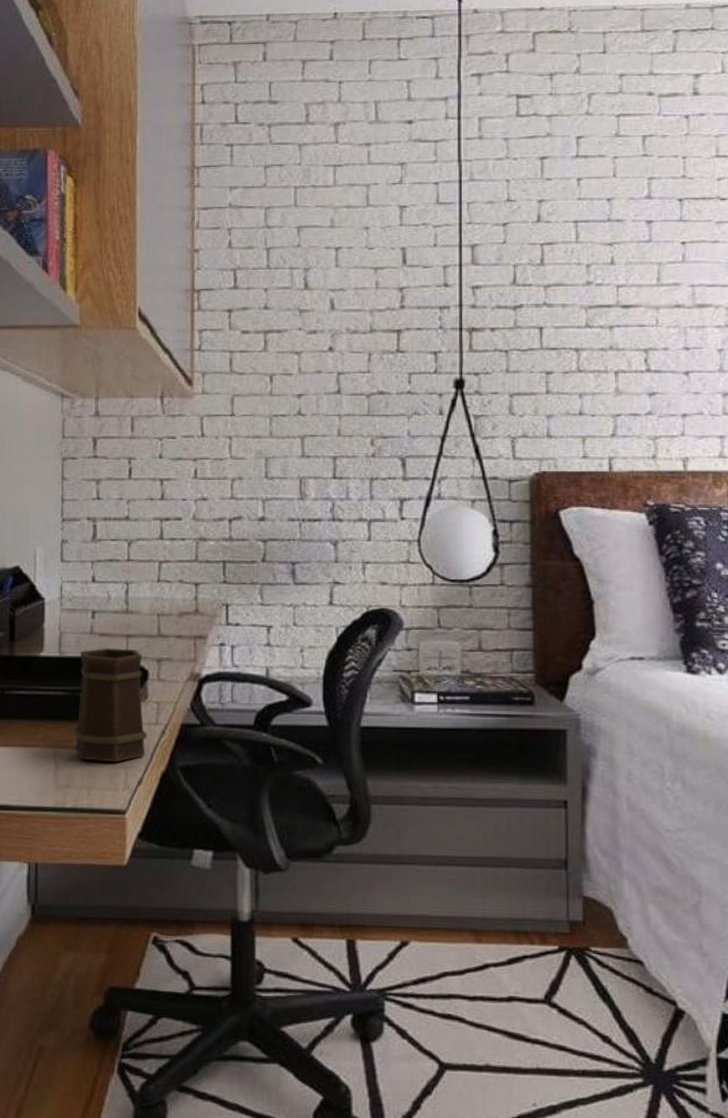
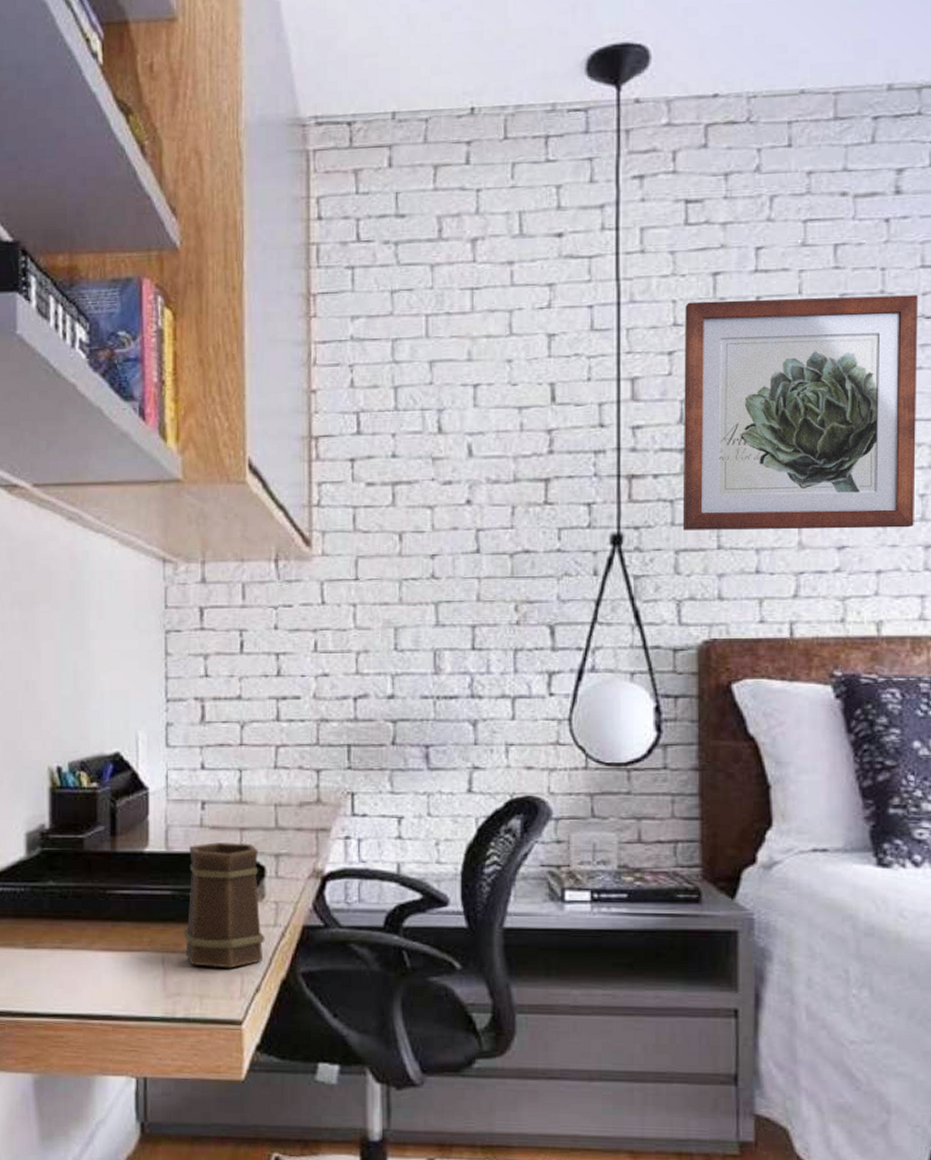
wall art: none [516,180,715,378] -> present [682,295,918,530]

